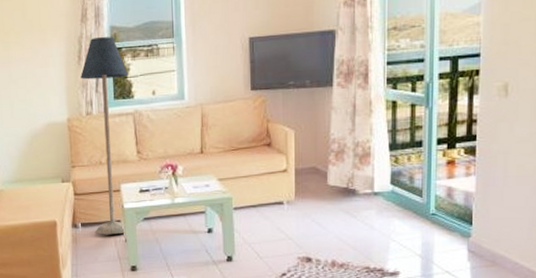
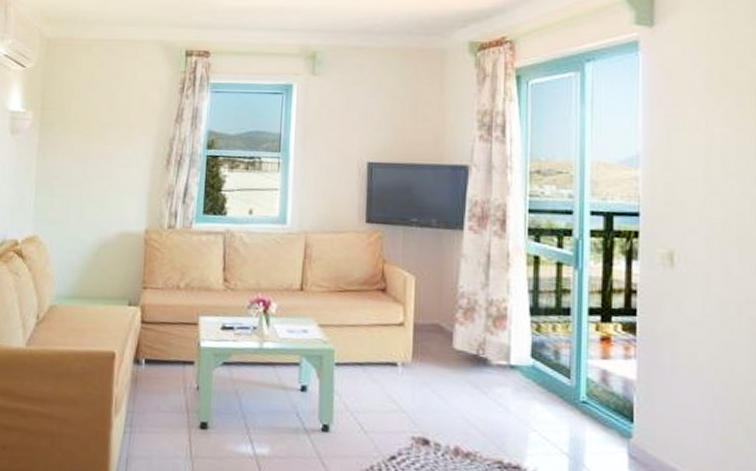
floor lamp: present [80,37,128,235] -> none [161,142,223,379]

